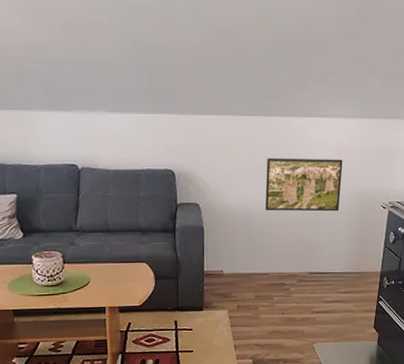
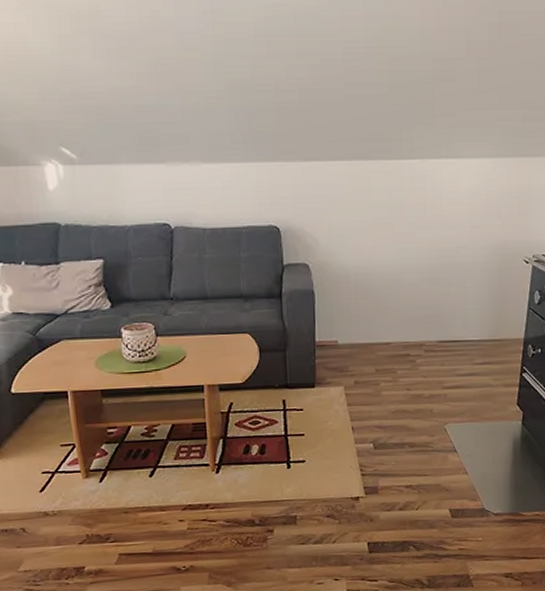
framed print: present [265,158,343,212] -> none [385,207,477,270]

